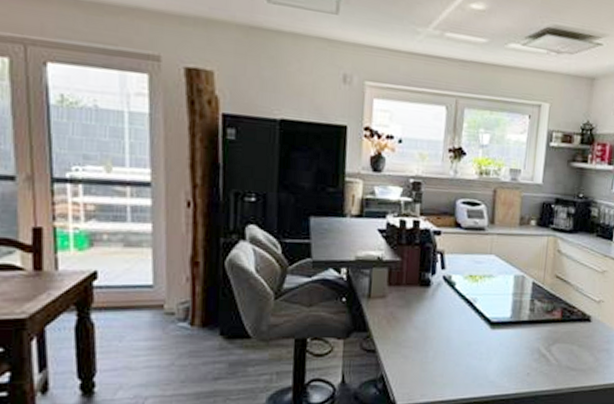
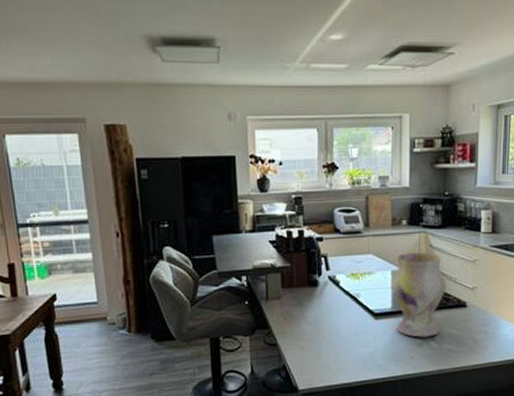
vase: none [513,256,573,352] -> present [392,252,447,337]

